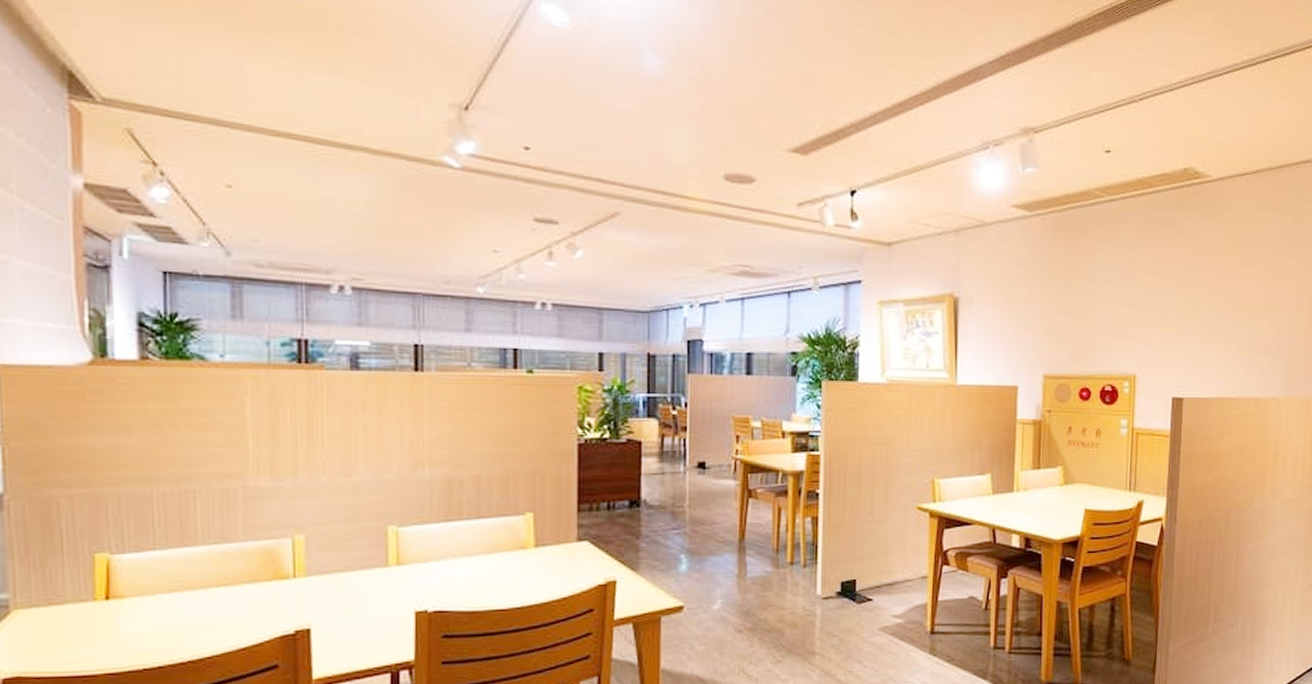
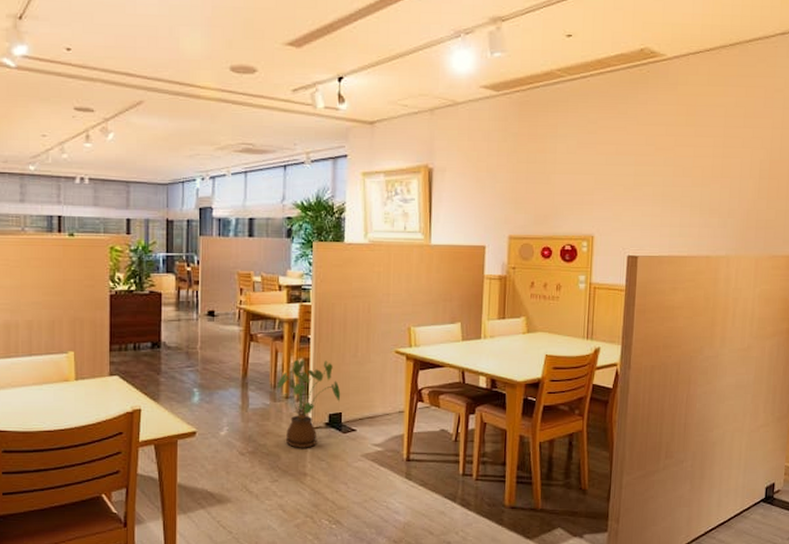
house plant: none [780,518,855,623] -> present [277,359,341,448]

